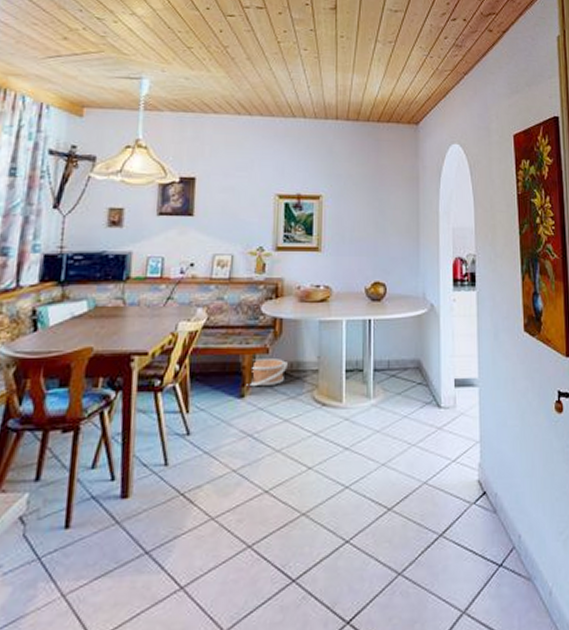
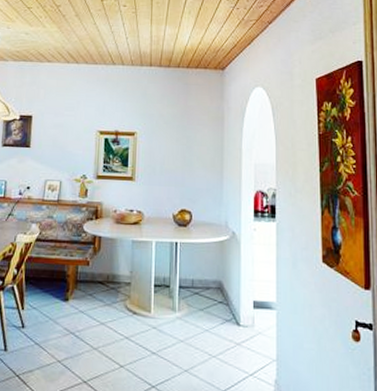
basket: present [246,359,288,387] -> none [70,269,105,293]

